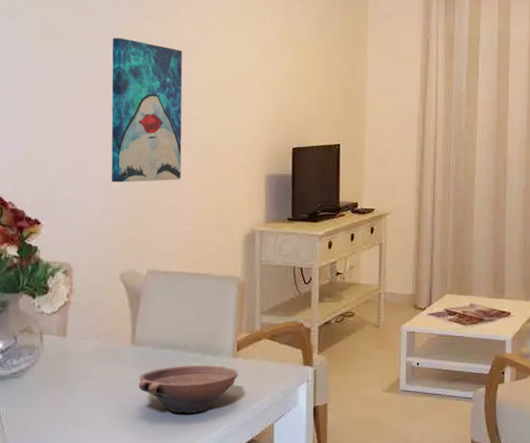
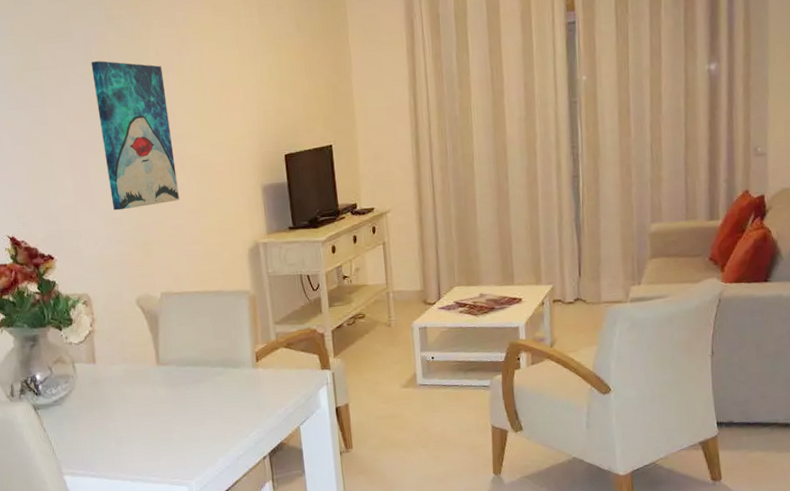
bowl: present [138,365,238,413] -> none [168,377,261,425]

